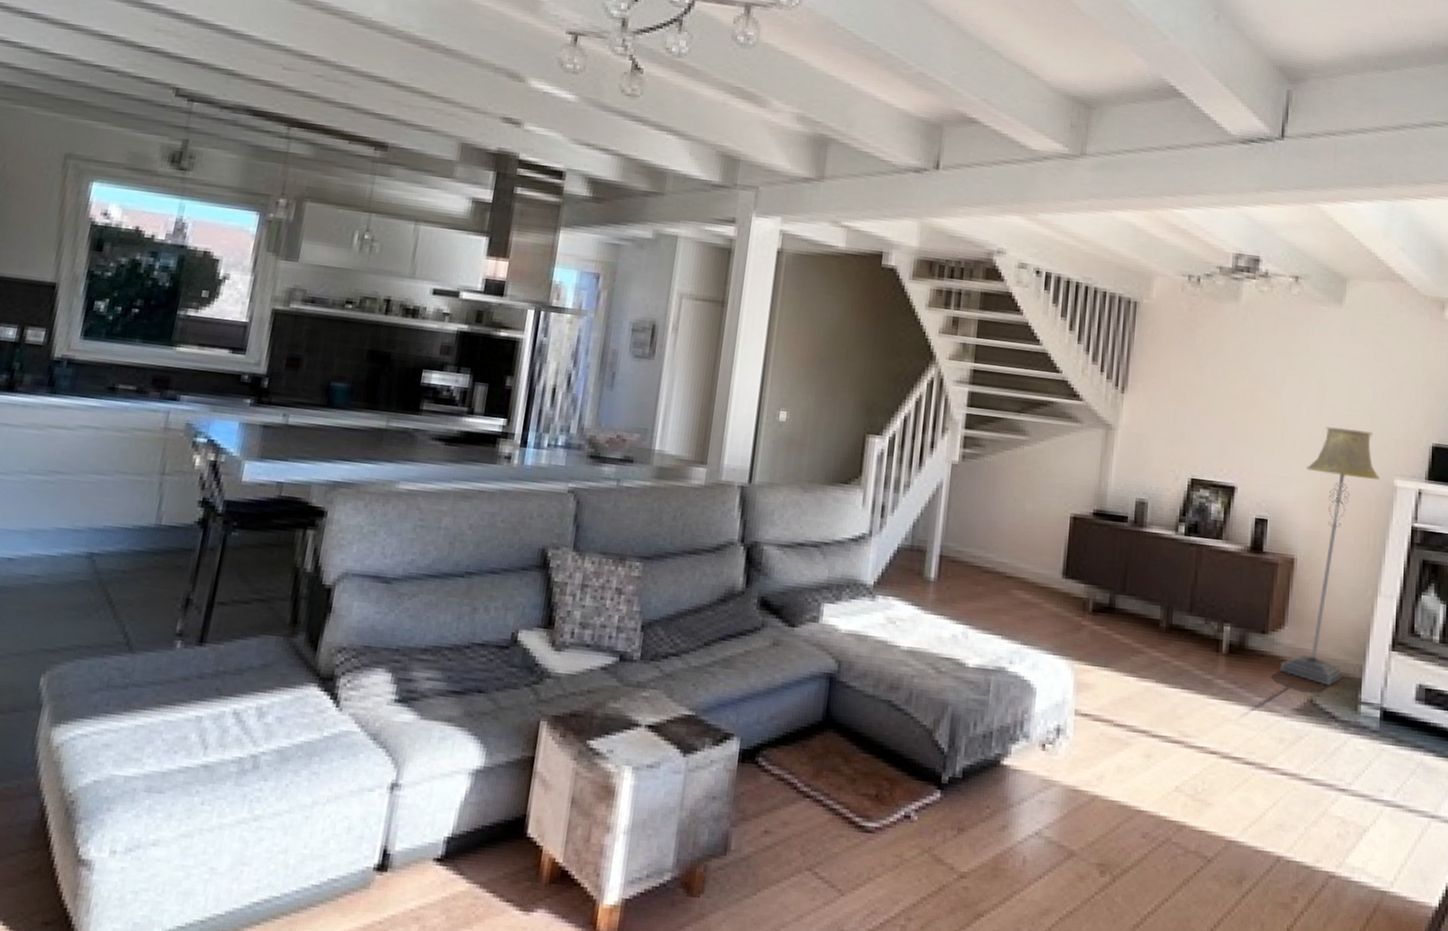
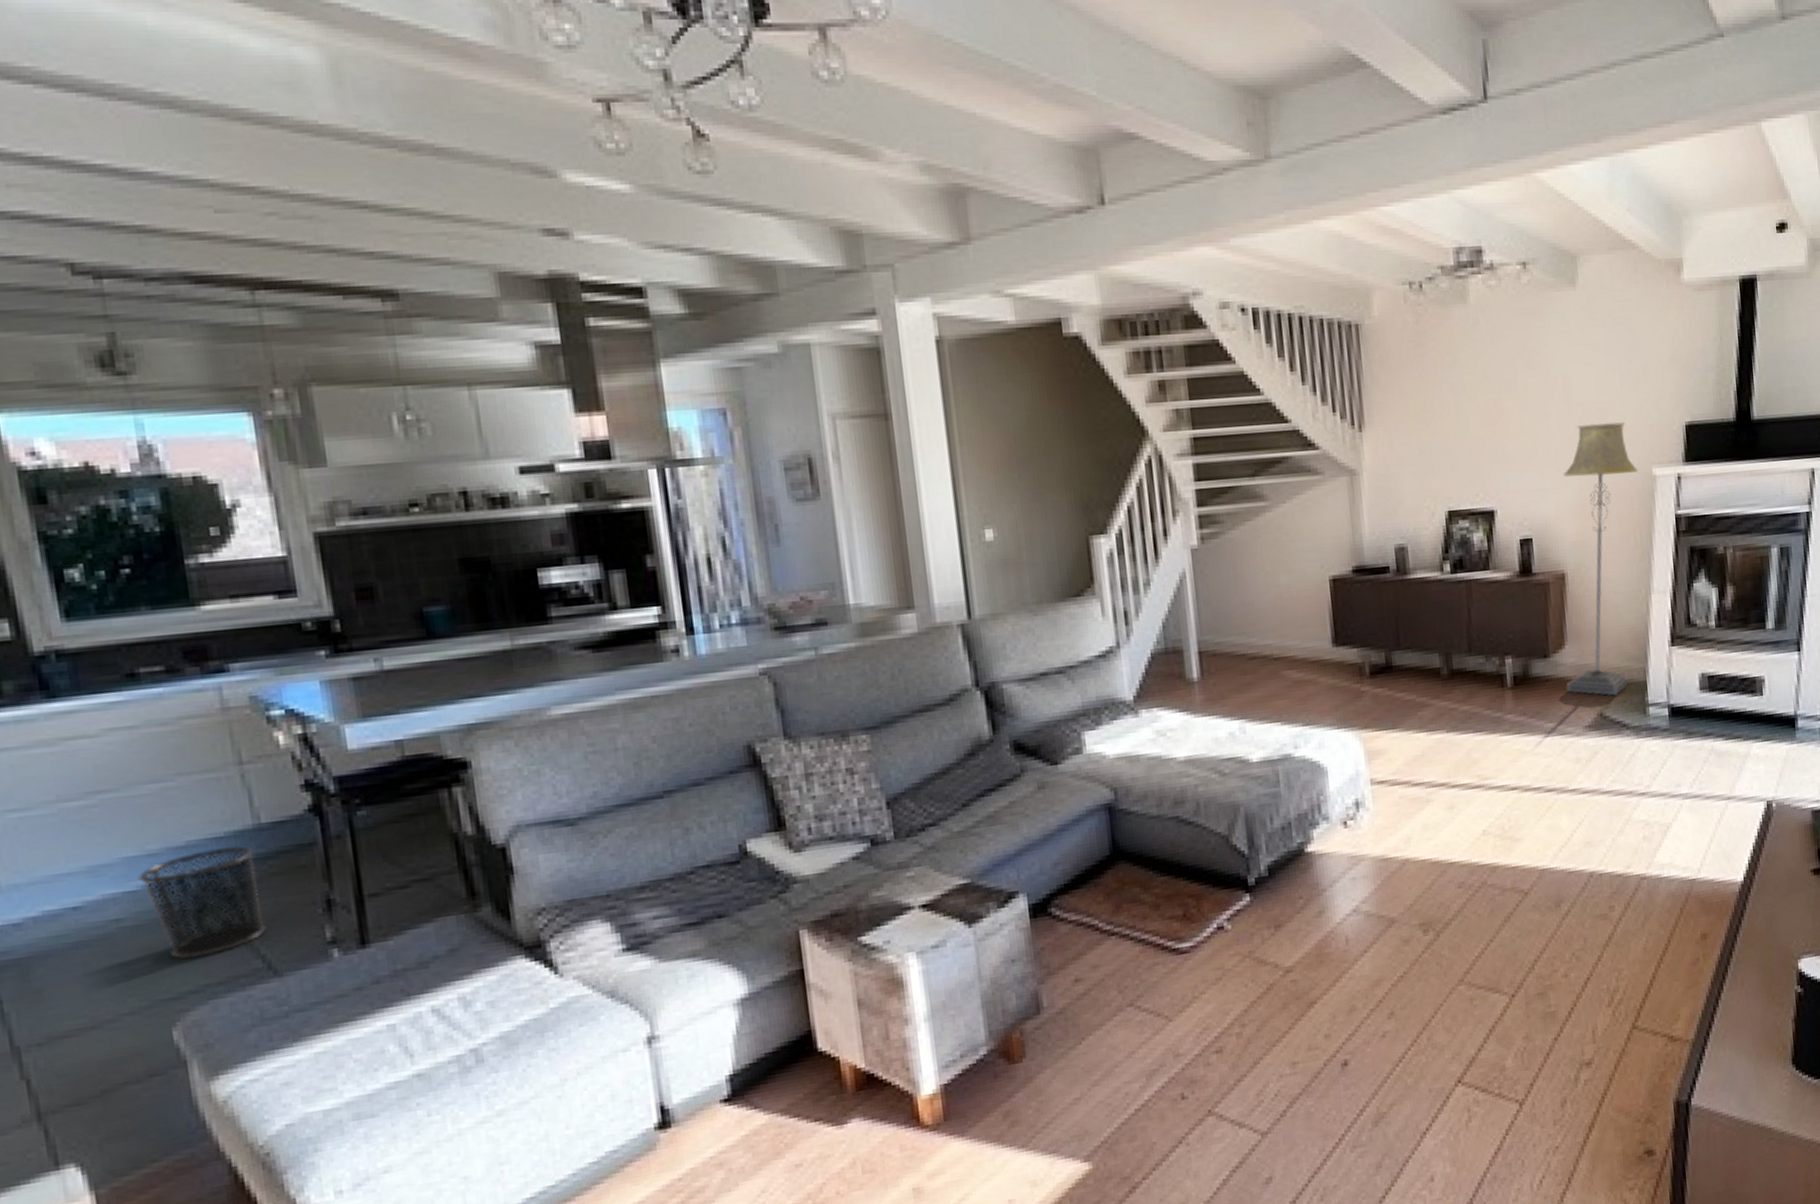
waste bin: none [61,536,149,622] -> present [137,845,267,959]

